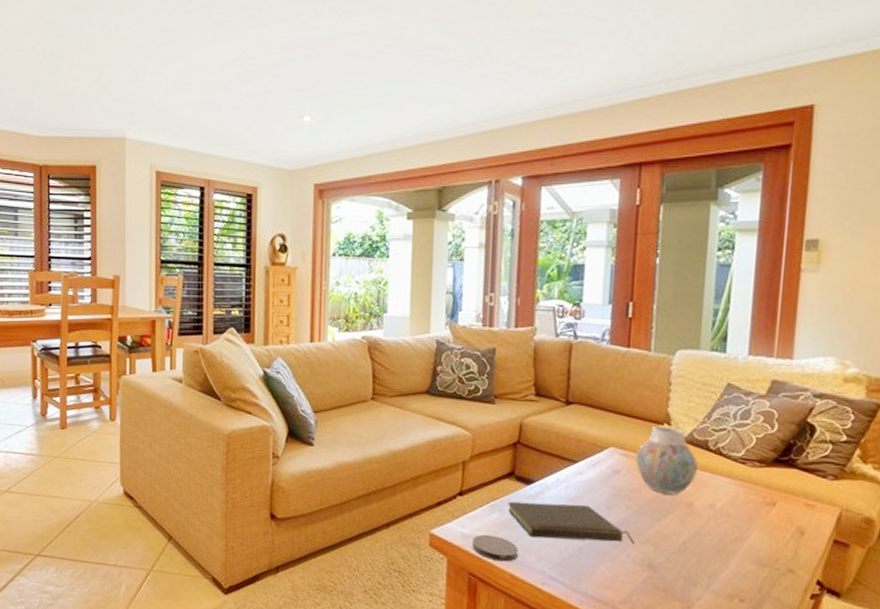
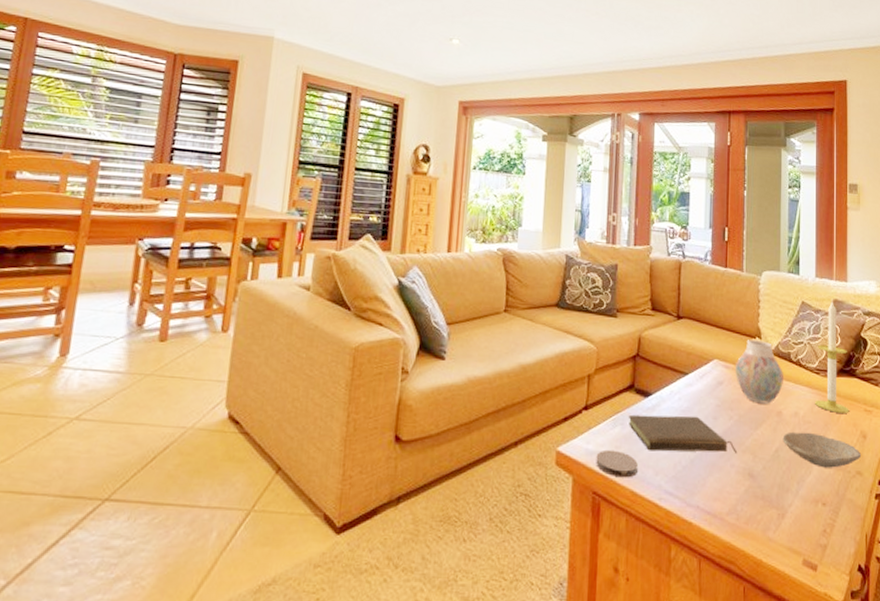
bowl: none [692,524,796,564] -> present [782,431,862,468]
candle: none [736,382,786,507] -> present [814,301,850,413]

